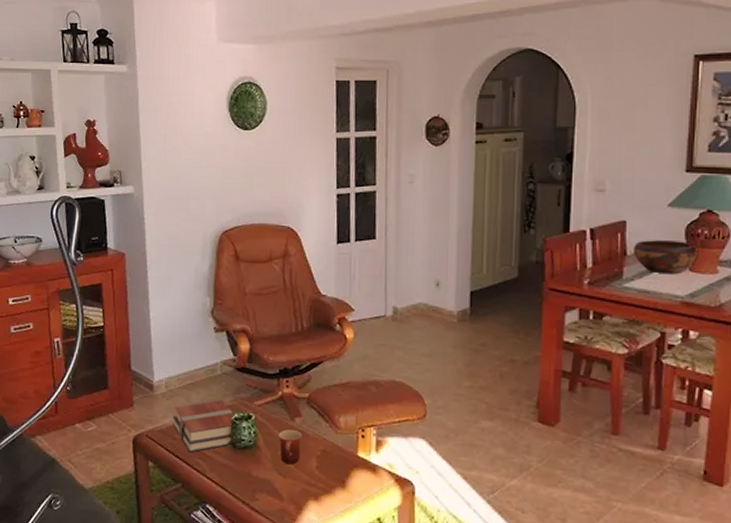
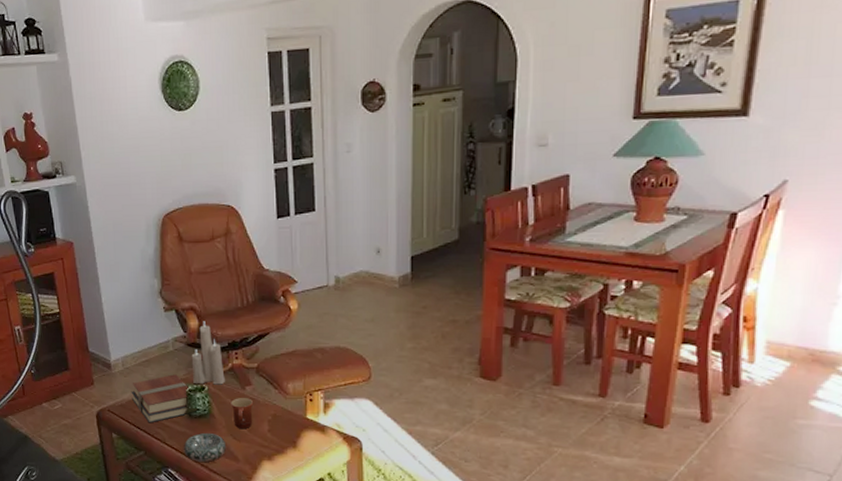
decorative bowl: none [224,466,271,499] -> present [183,432,227,462]
candle: none [239,345,275,415] -> present [191,321,226,385]
decorative bowl: present [634,240,699,274] -> none [577,191,645,225]

